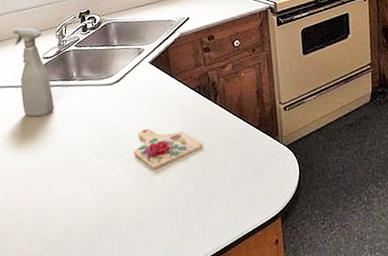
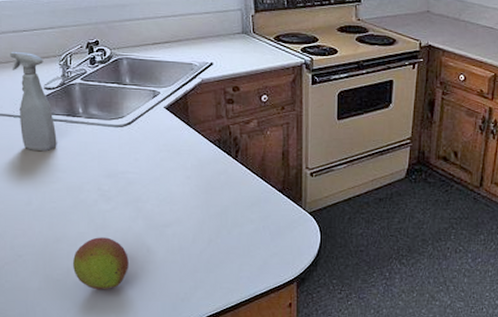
fruit: none [69,193,122,248] -> present [72,237,129,290]
cutting board: present [133,128,203,169] -> none [143,177,219,220]

